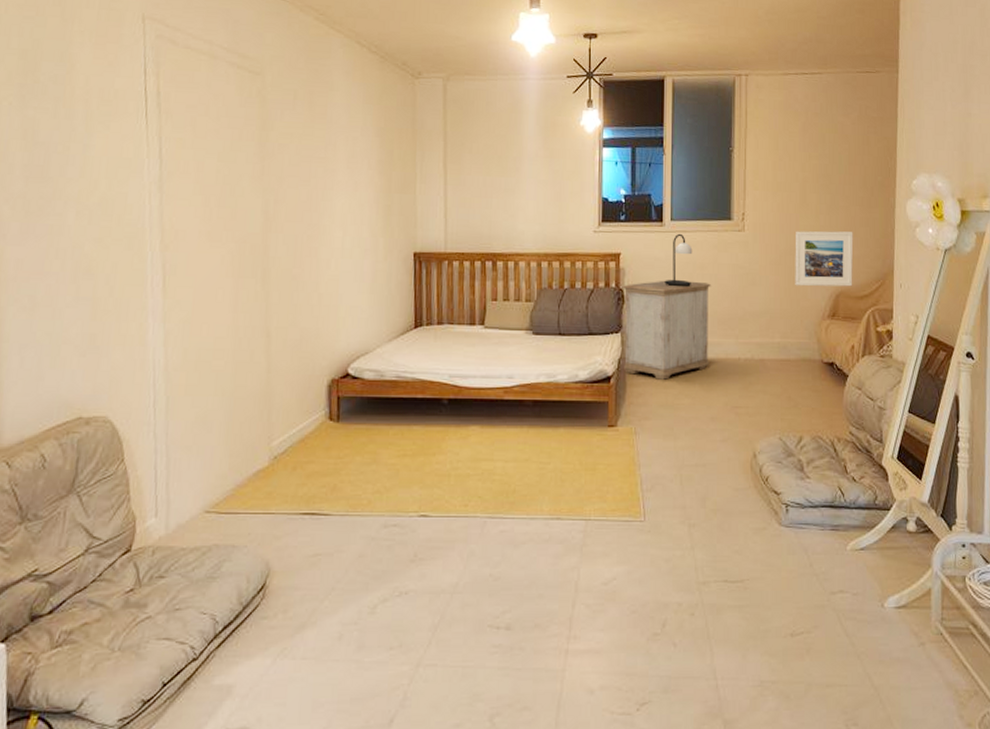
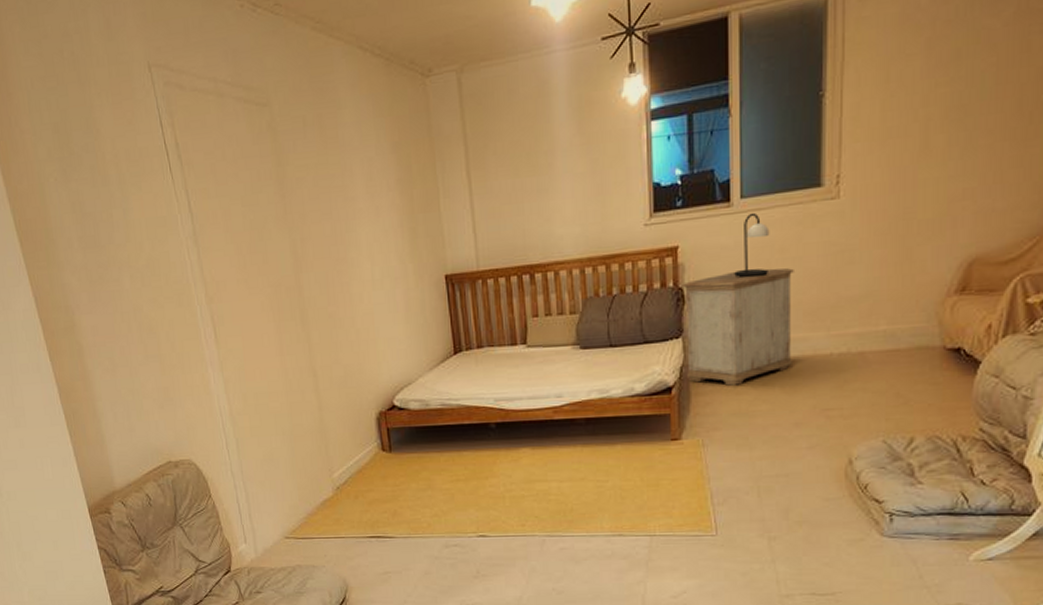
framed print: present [795,231,854,287] -> none [909,177,998,259]

